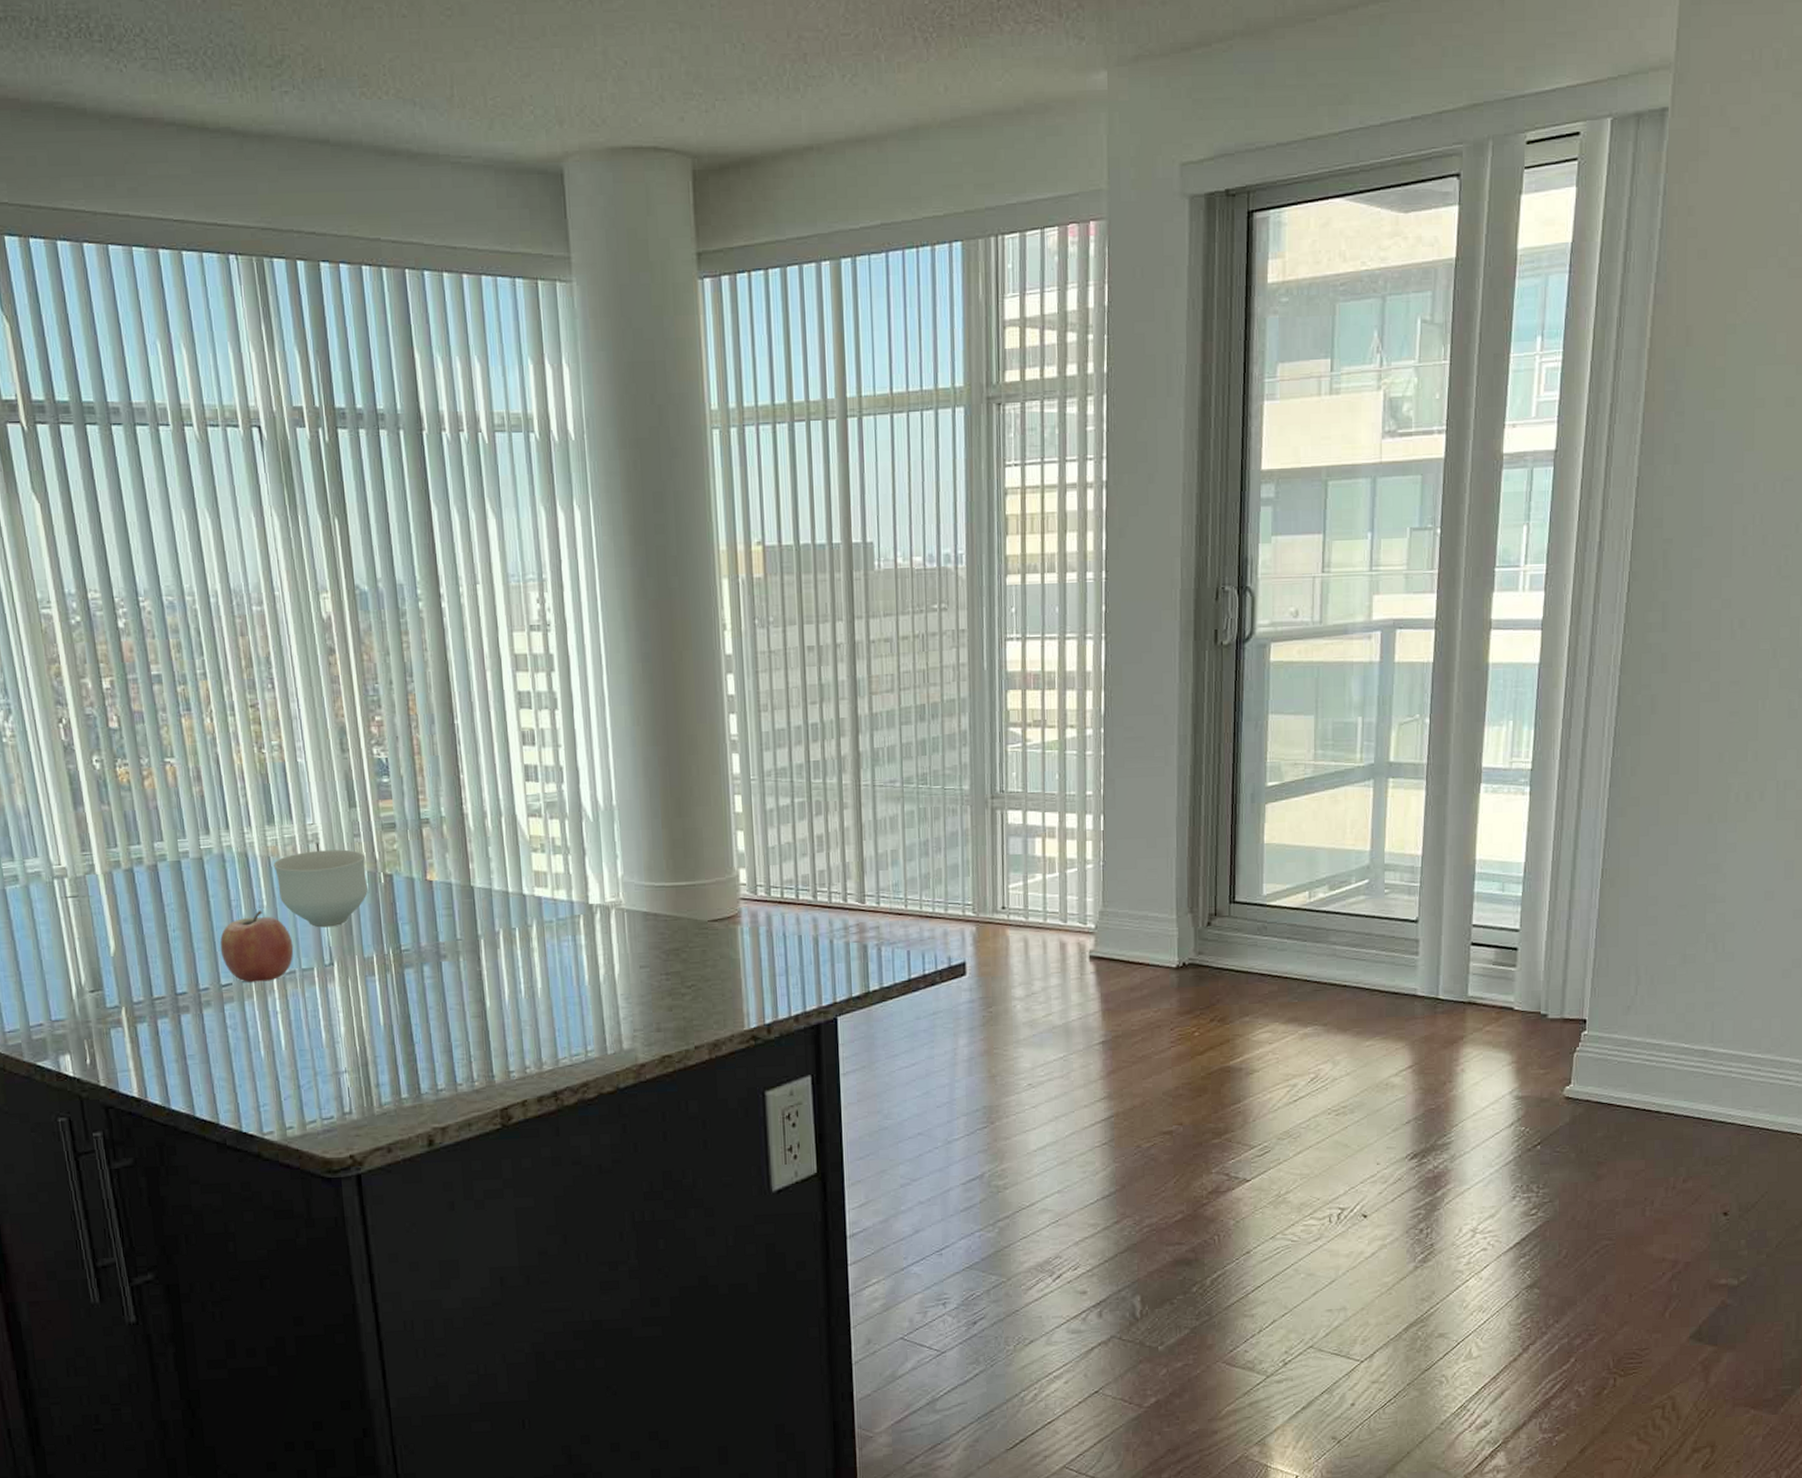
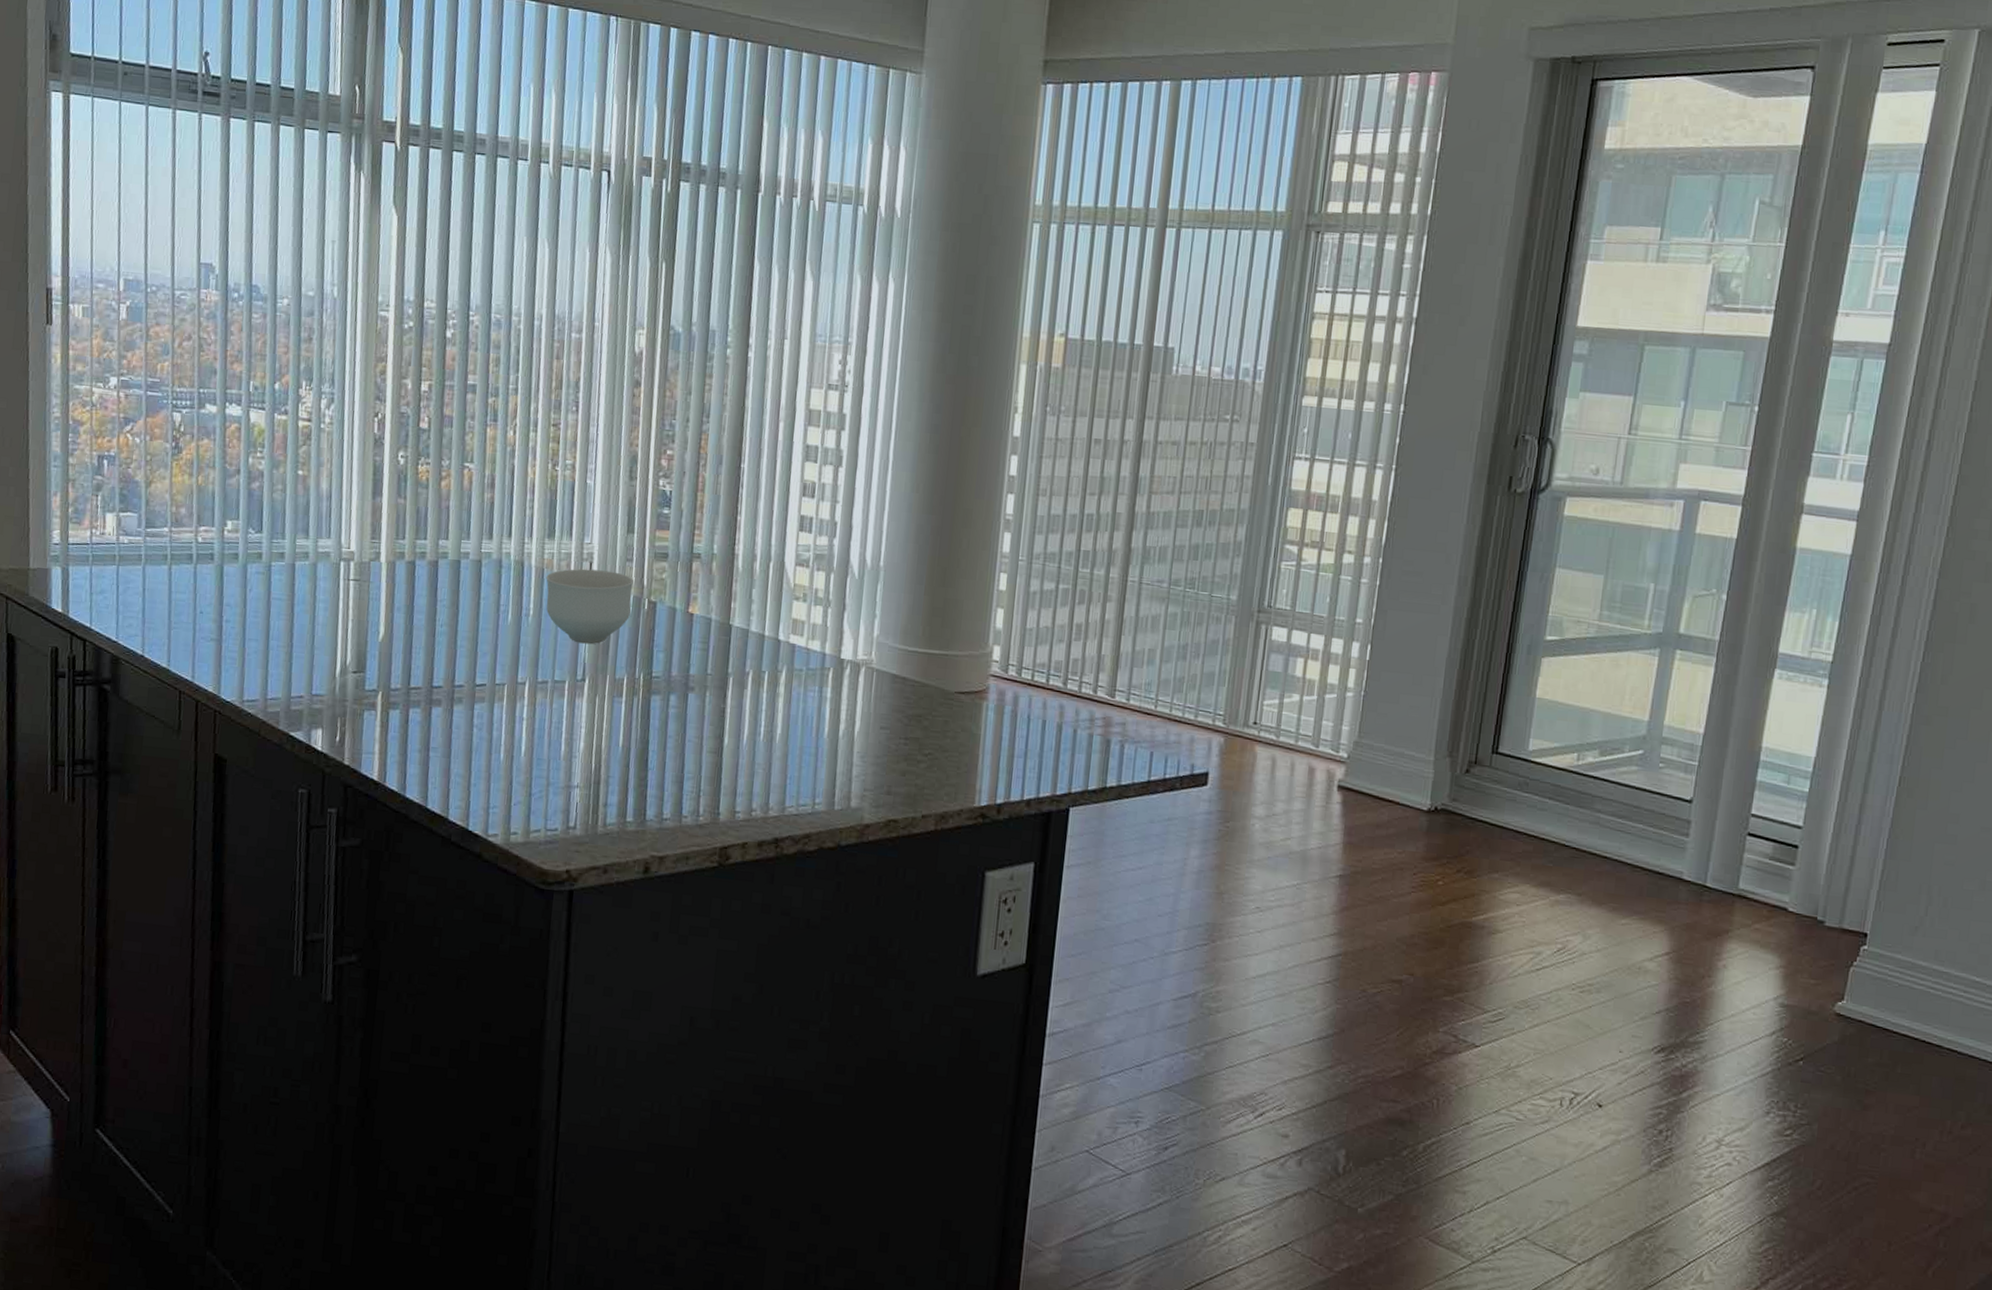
fruit: present [220,910,294,982] -> none [481,618,551,688]

